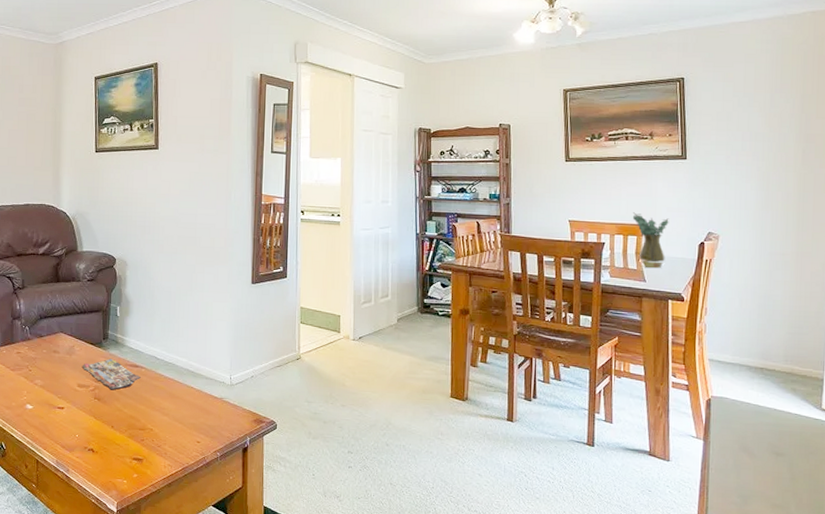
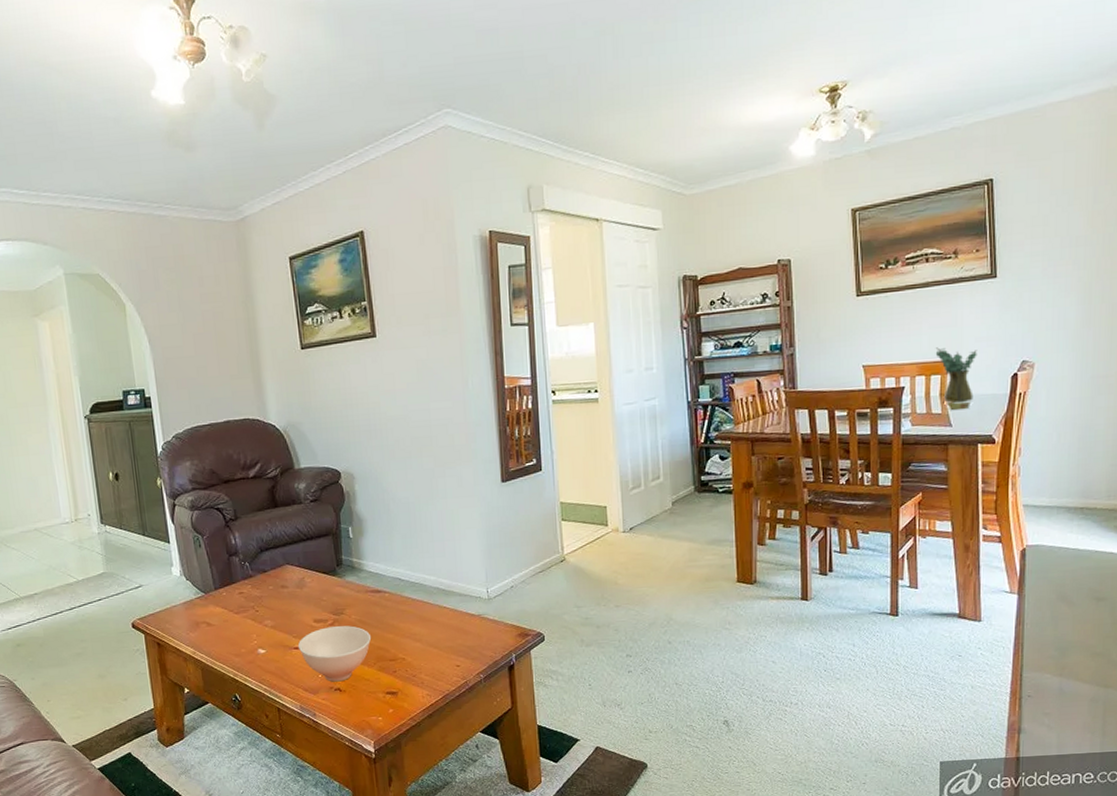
bowl: none [61,392,126,443] -> present [297,625,372,682]
magazine: present [81,358,141,390] -> none [315,586,385,622]

